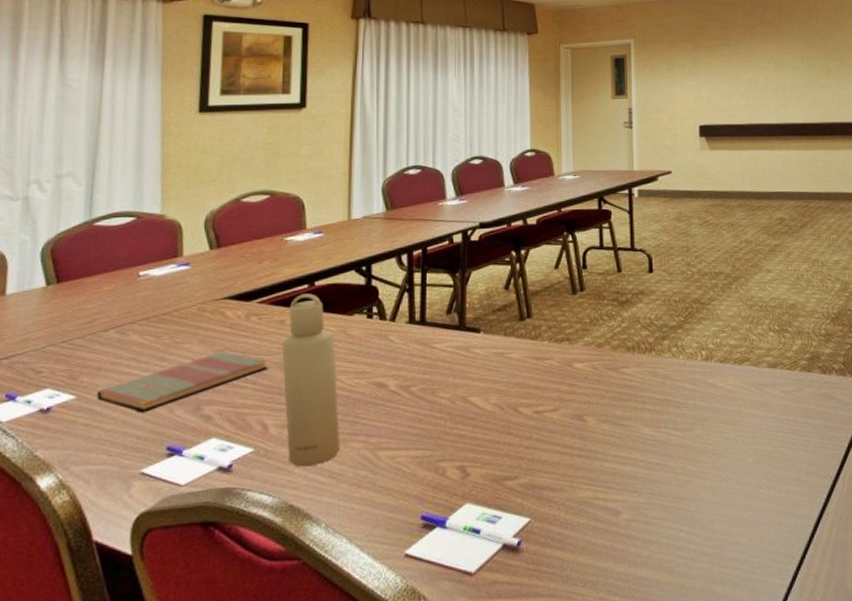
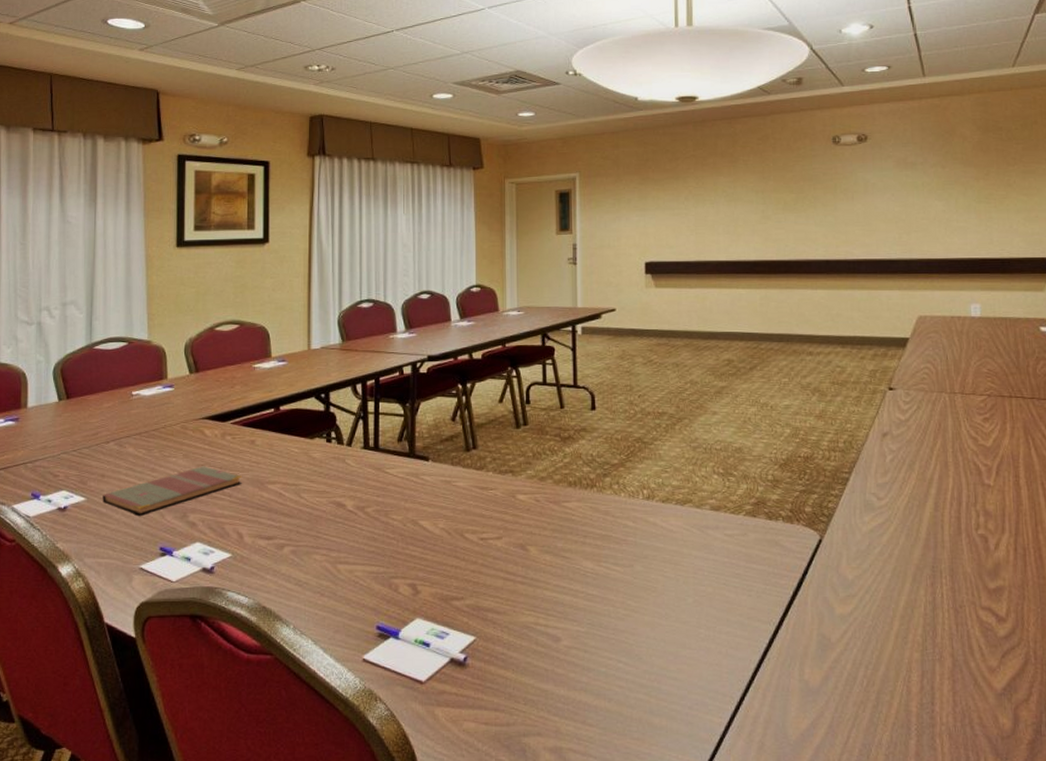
bottle: present [281,294,340,467] -> none [253,417,305,574]

